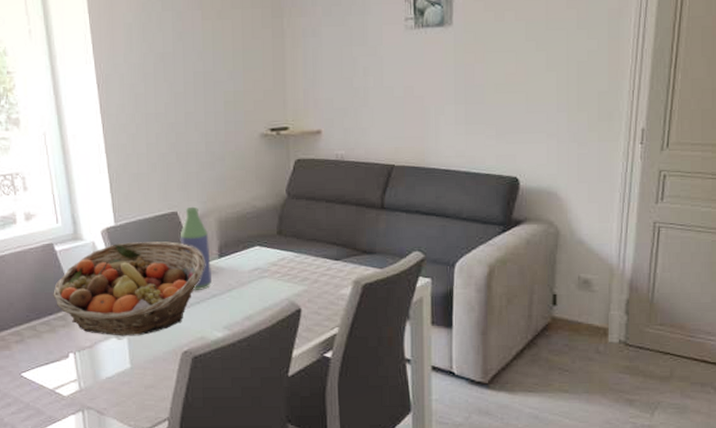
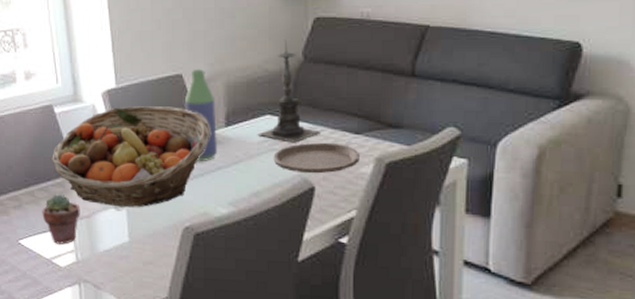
potted succulent: none [44,326,83,376] -> present [42,193,80,246]
candle holder: none [248,179,306,270] -> present [257,39,322,143]
plate: none [263,268,340,297] -> present [273,142,360,174]

